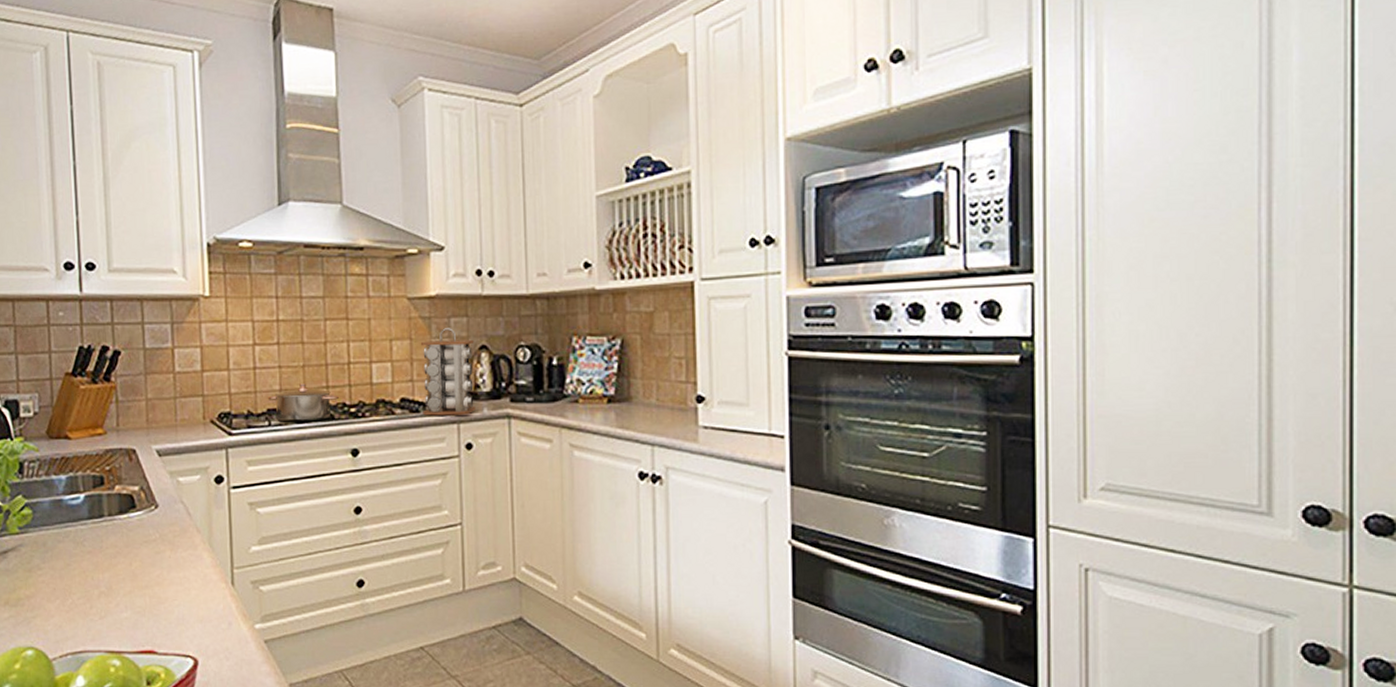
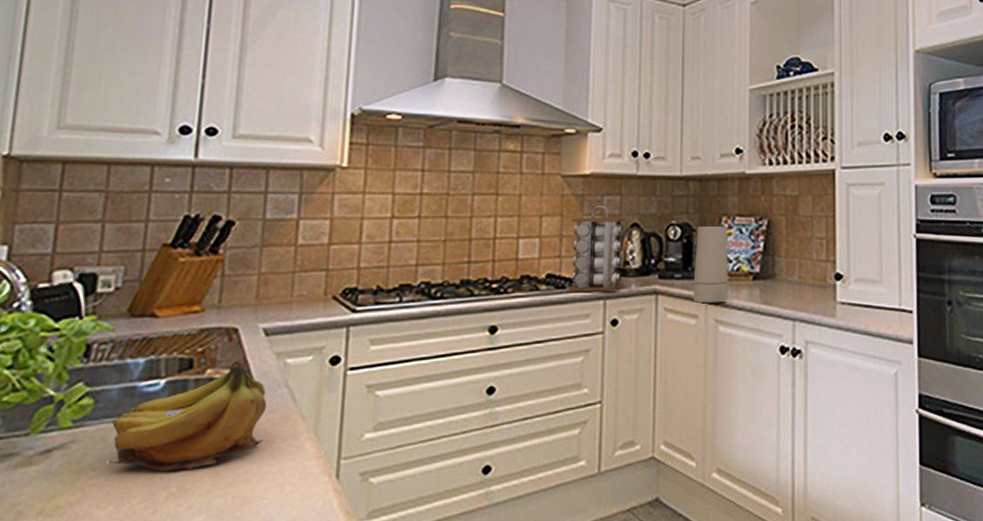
fruit: none [49,478,169,573] -> present [108,360,267,472]
cooking pot: present [267,382,339,422] -> none [401,257,480,299]
canister: none [545,347,583,428] -> present [693,226,729,304]

